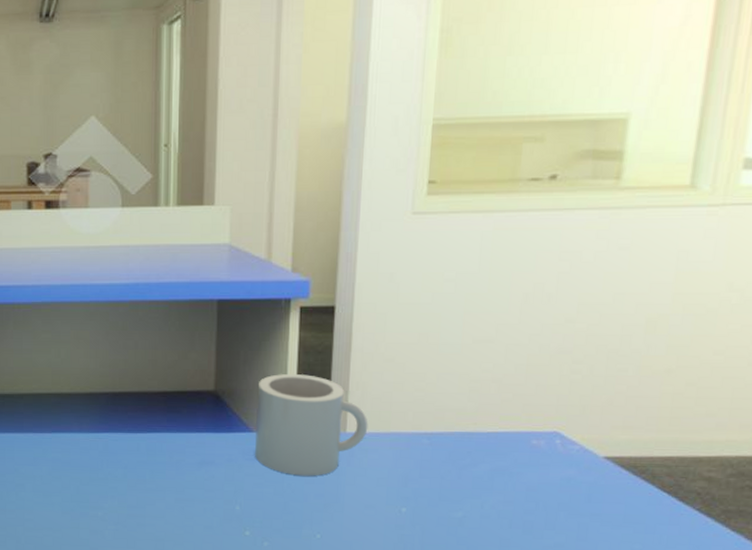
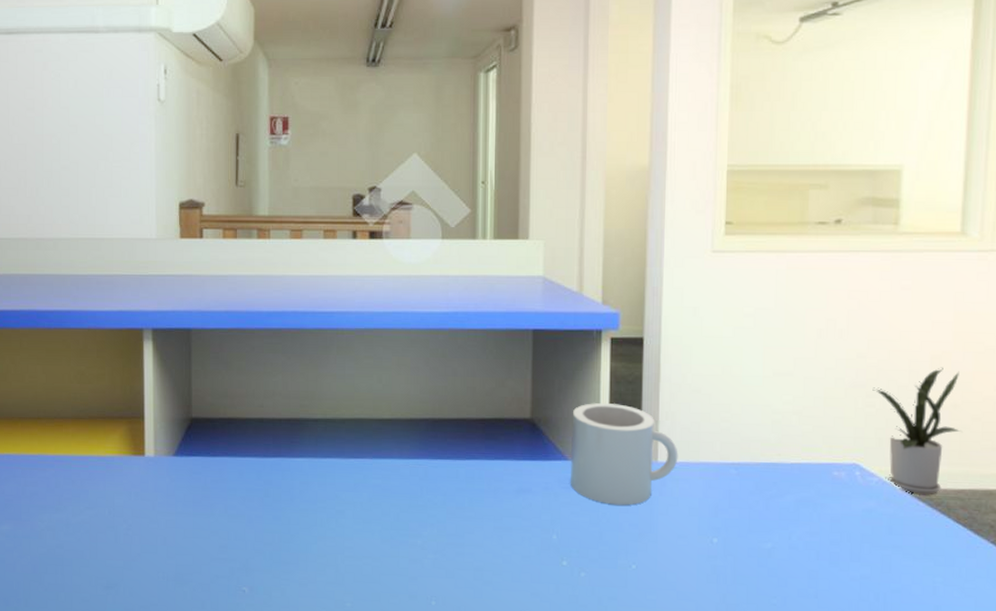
house plant: none [579,331,676,462] -> present [872,367,961,494]

